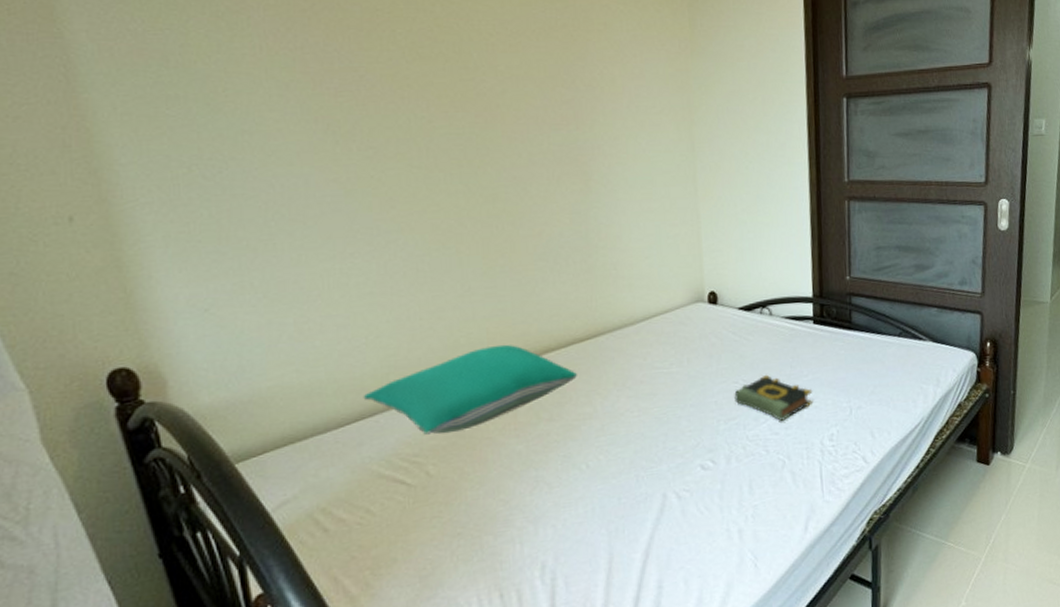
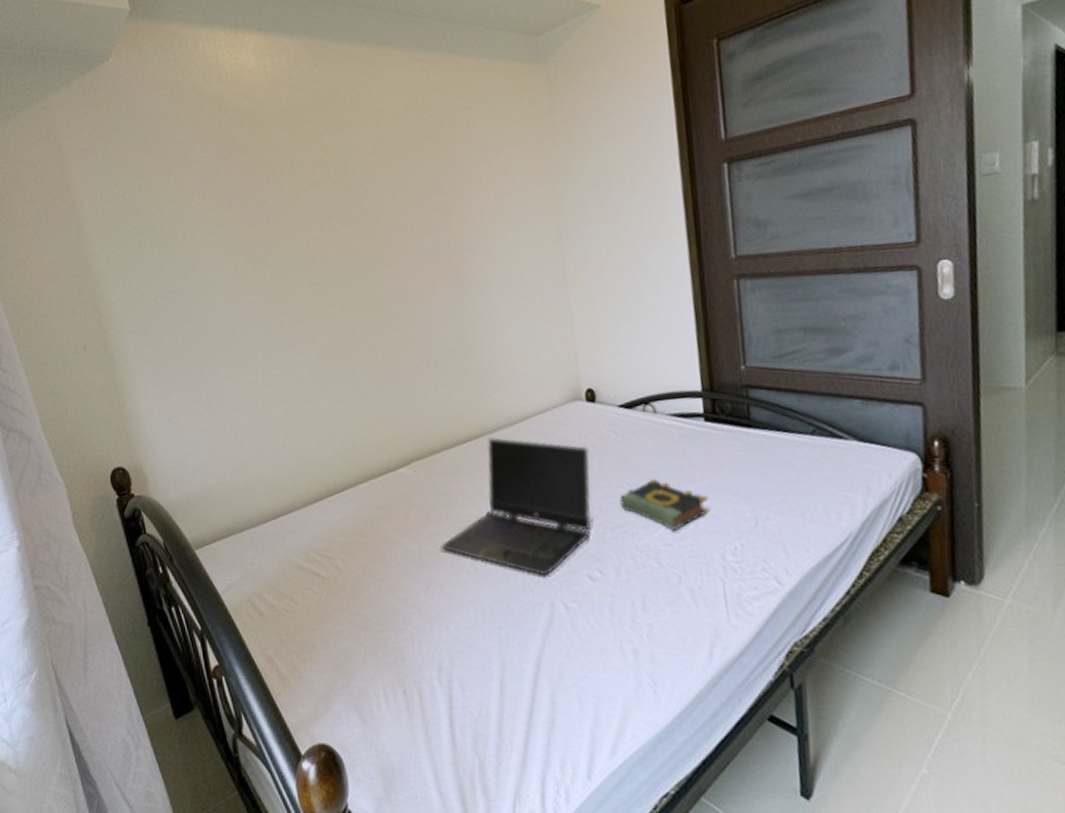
pillow: present [363,344,577,435] -> none [283,446,461,531]
laptop computer: none [551,336,708,469] -> present [441,437,591,576]

